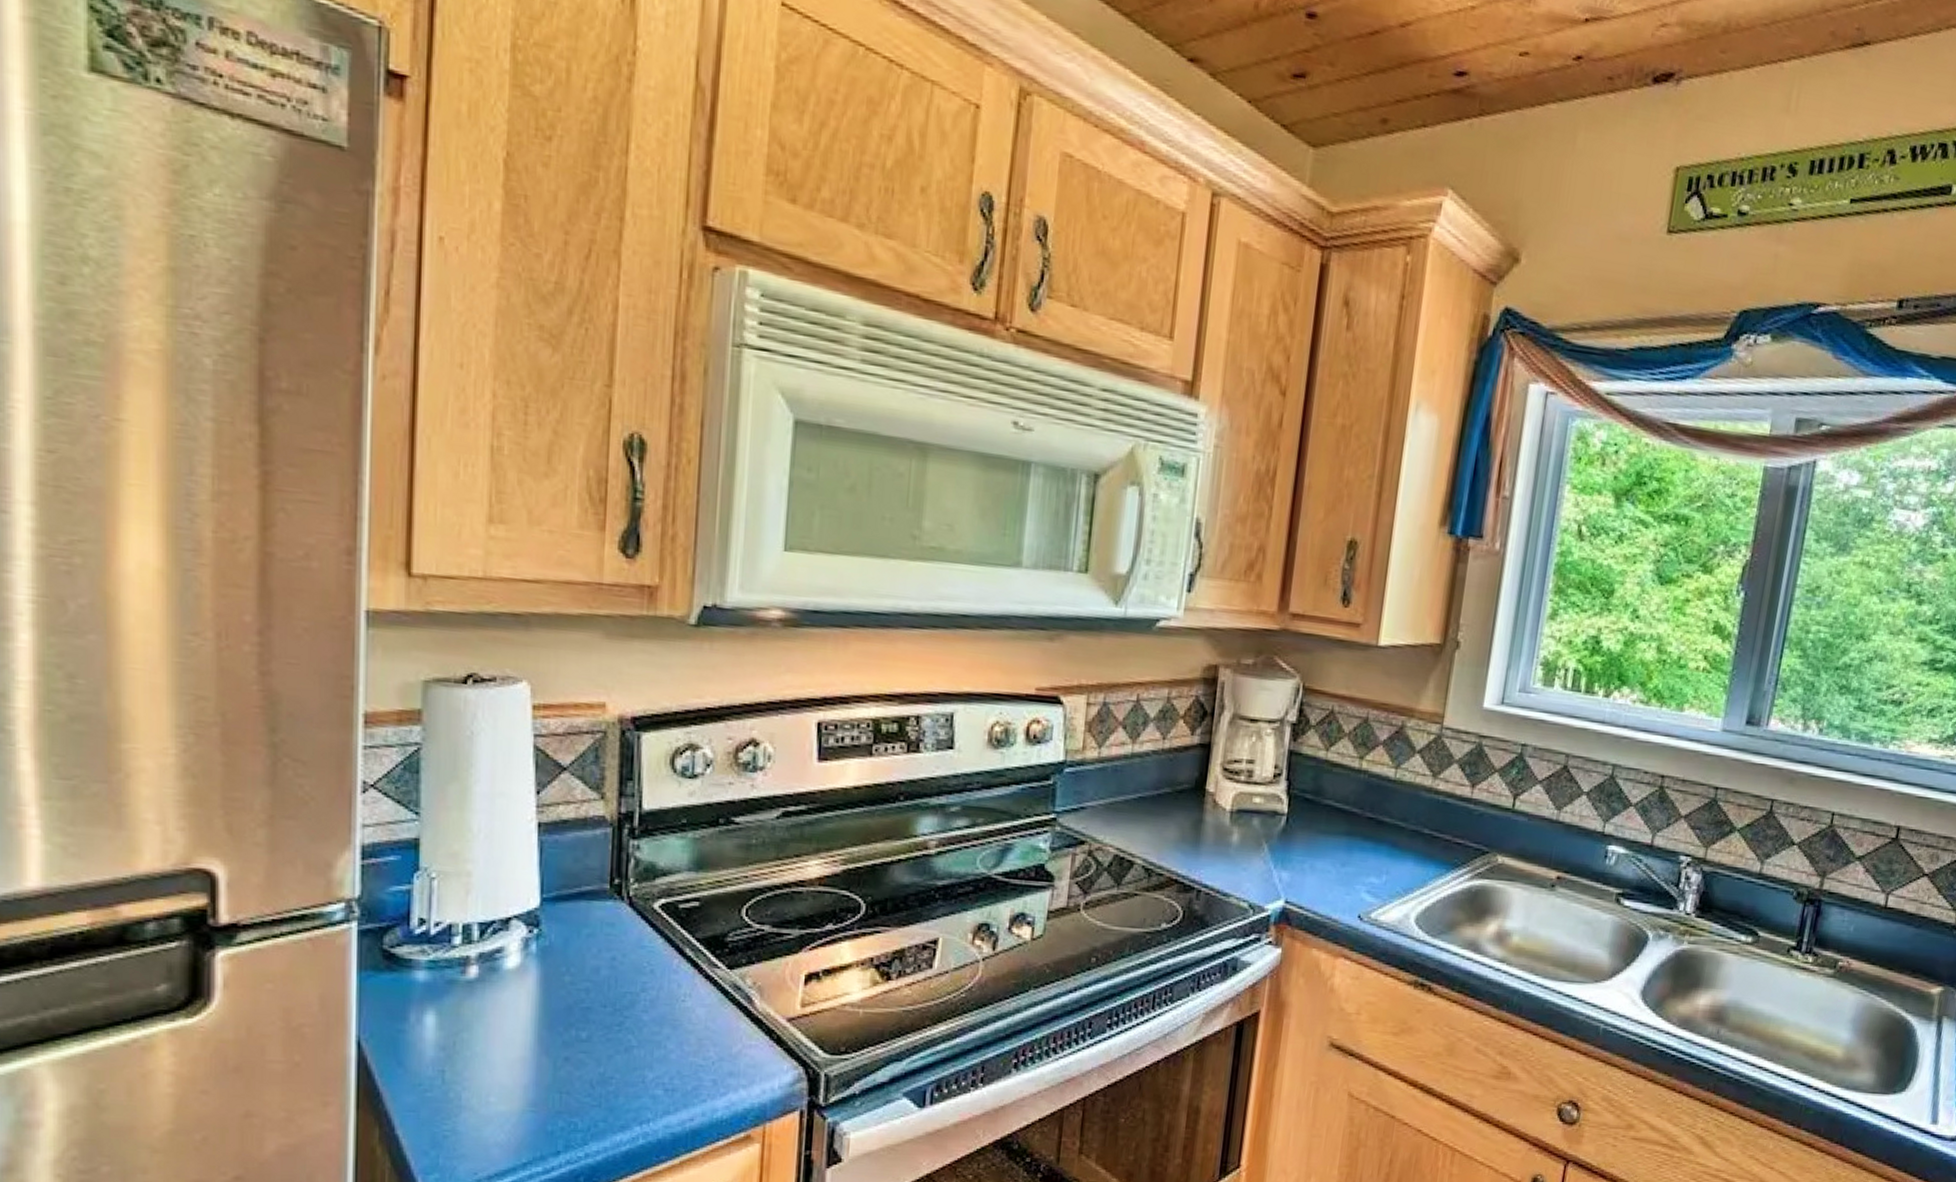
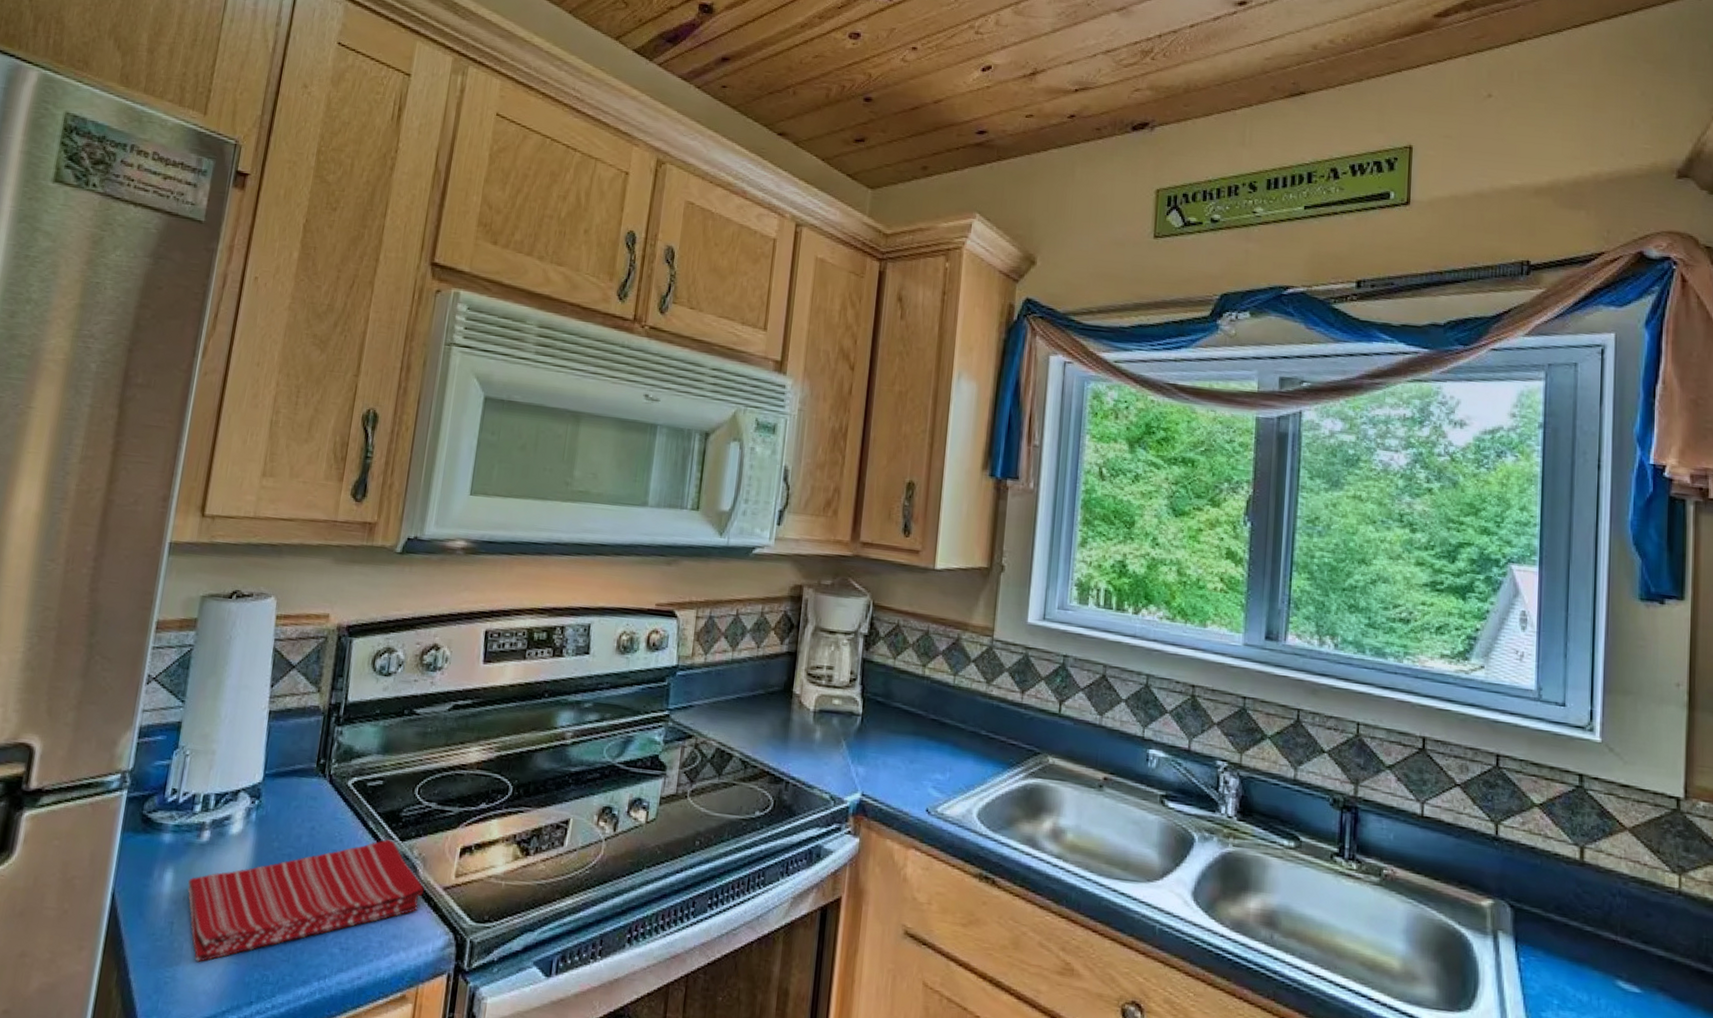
dish towel: none [457,968,763,1112] -> present [187,839,424,962]

